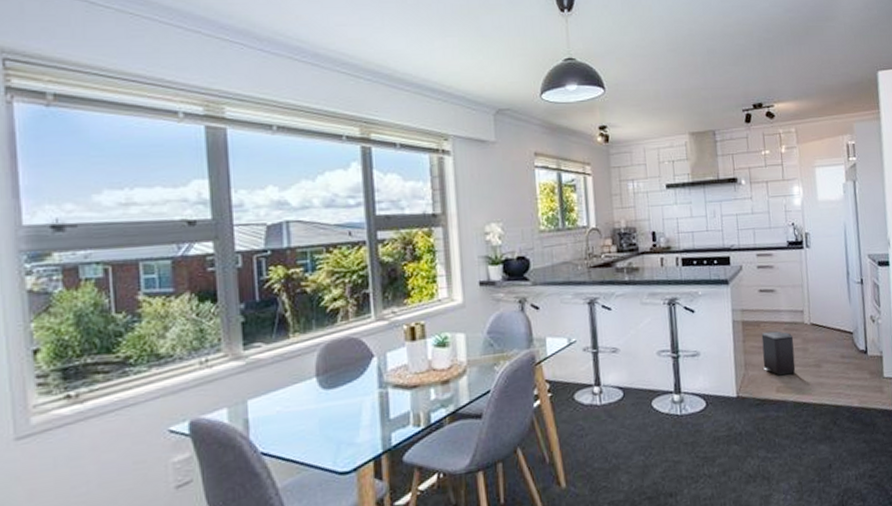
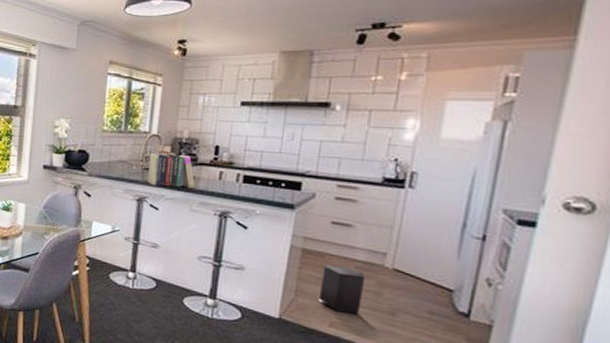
books: none [592,245,641,284] -> present [147,152,196,189]

